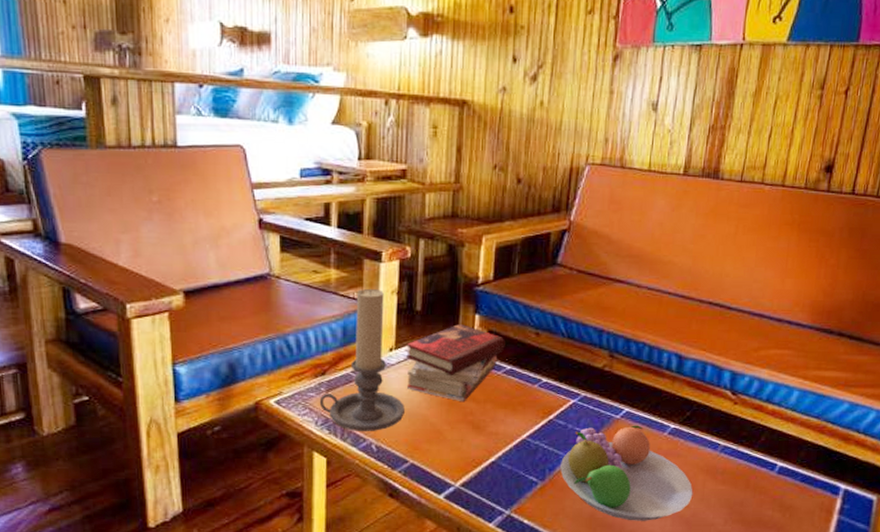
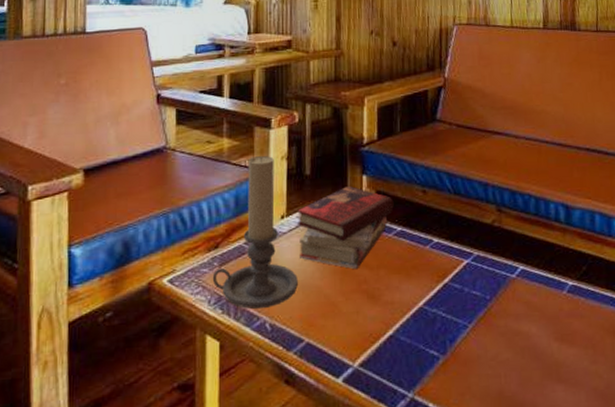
fruit bowl: present [560,425,693,521] -> none [461,284,604,398]

